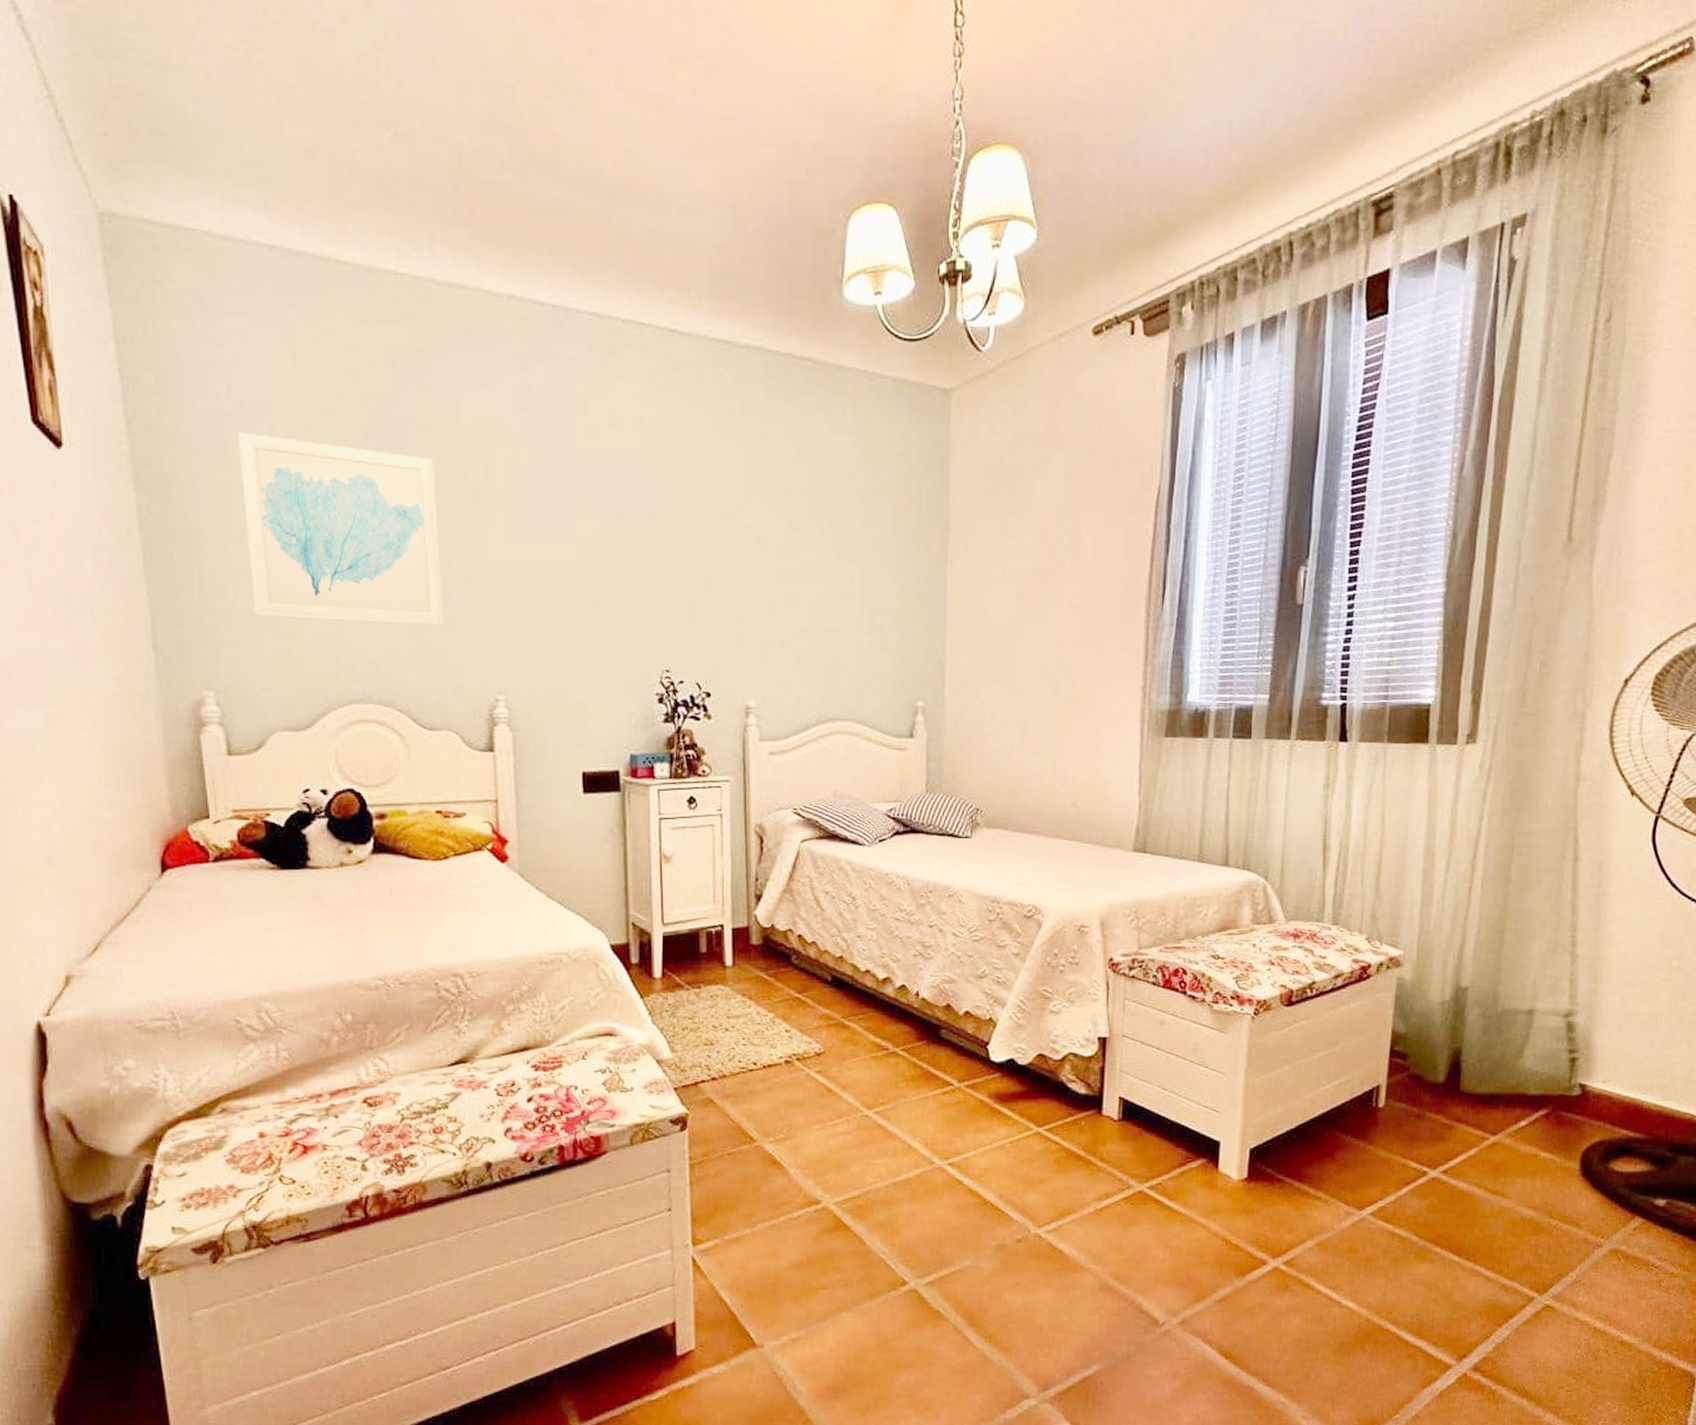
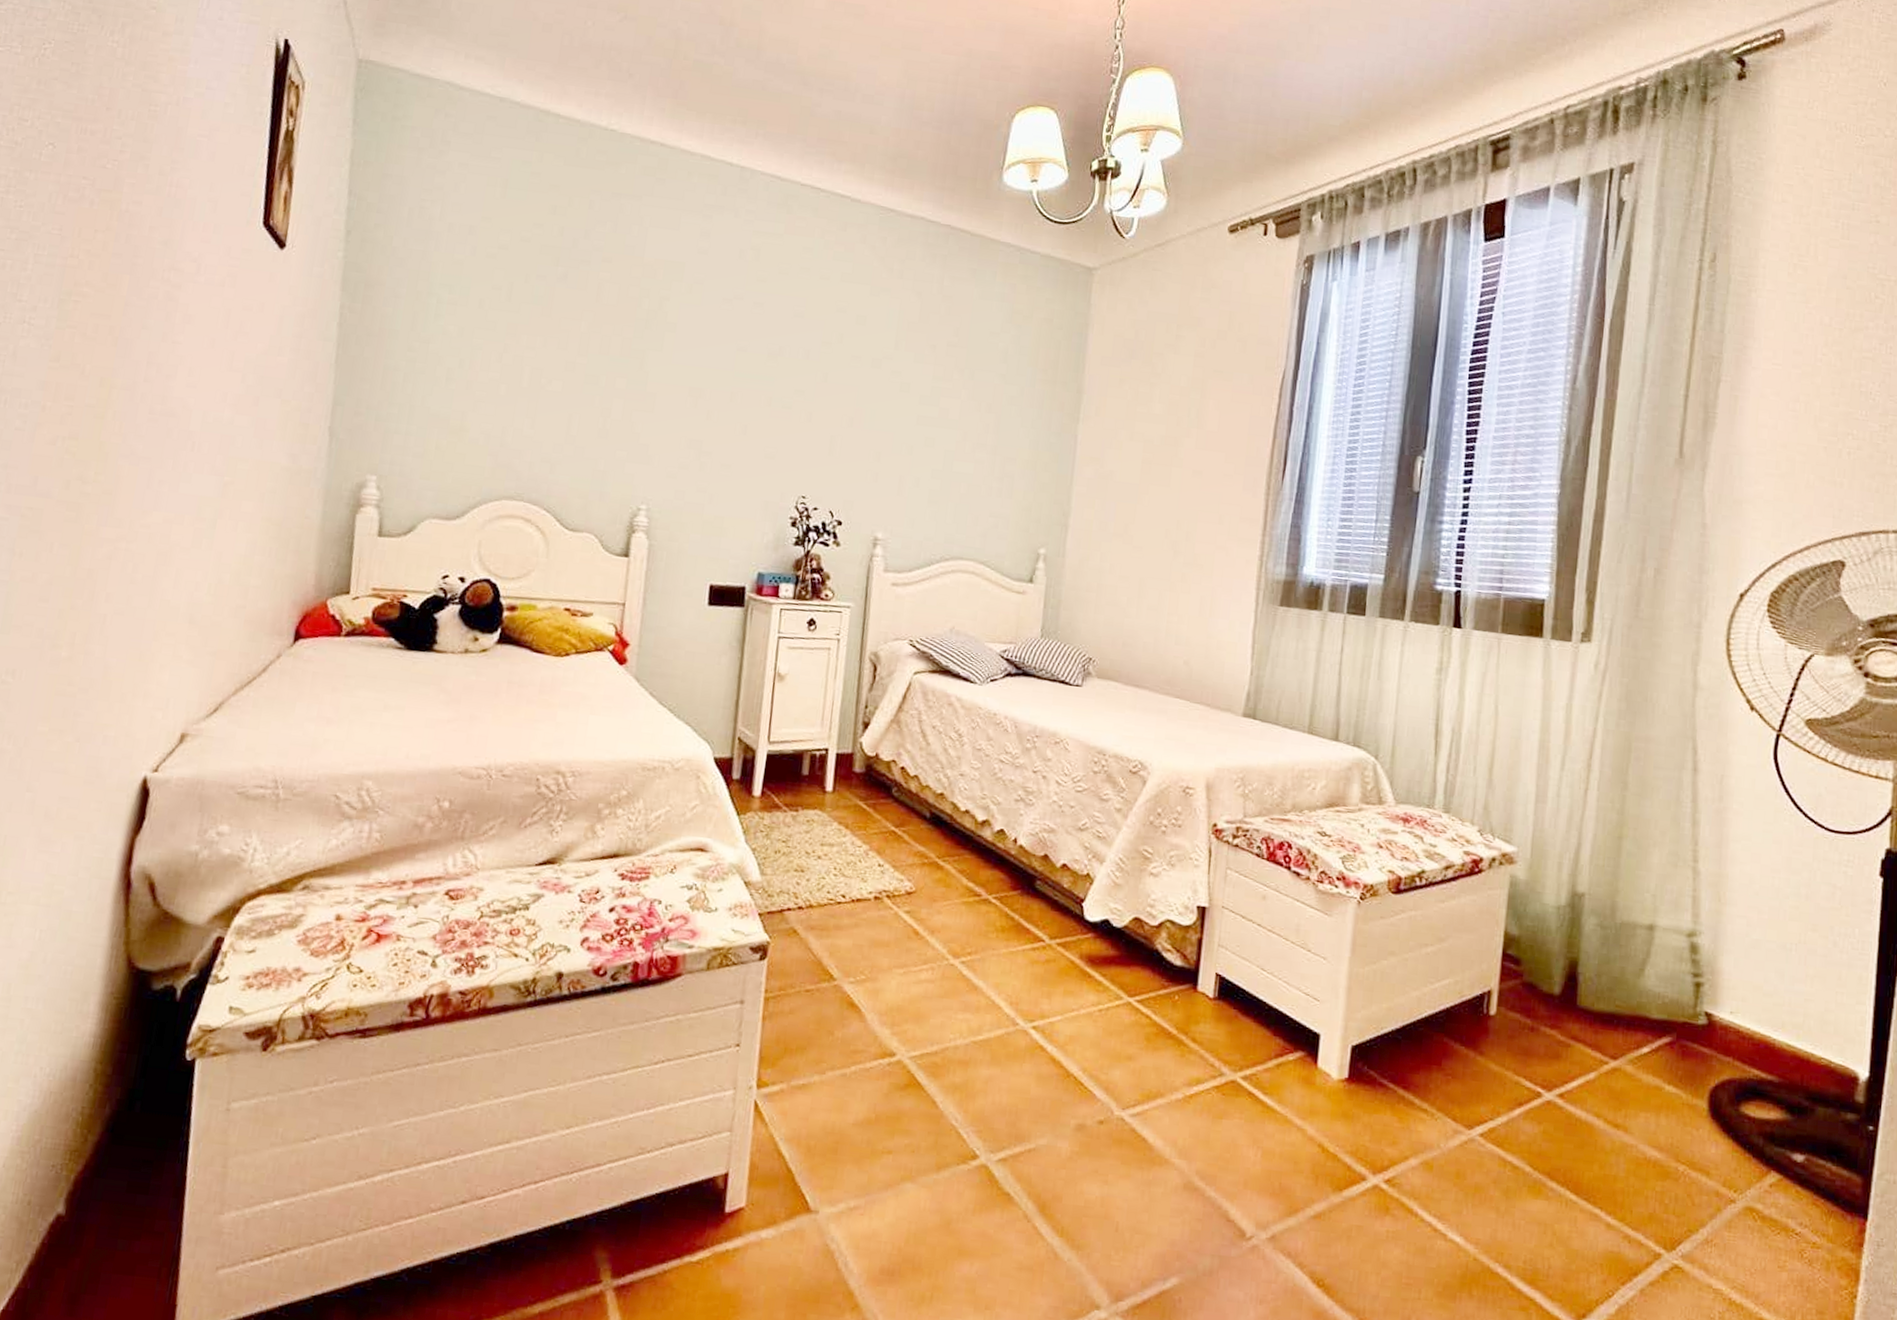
wall art: present [238,431,444,627] -> none [427,249,614,437]

